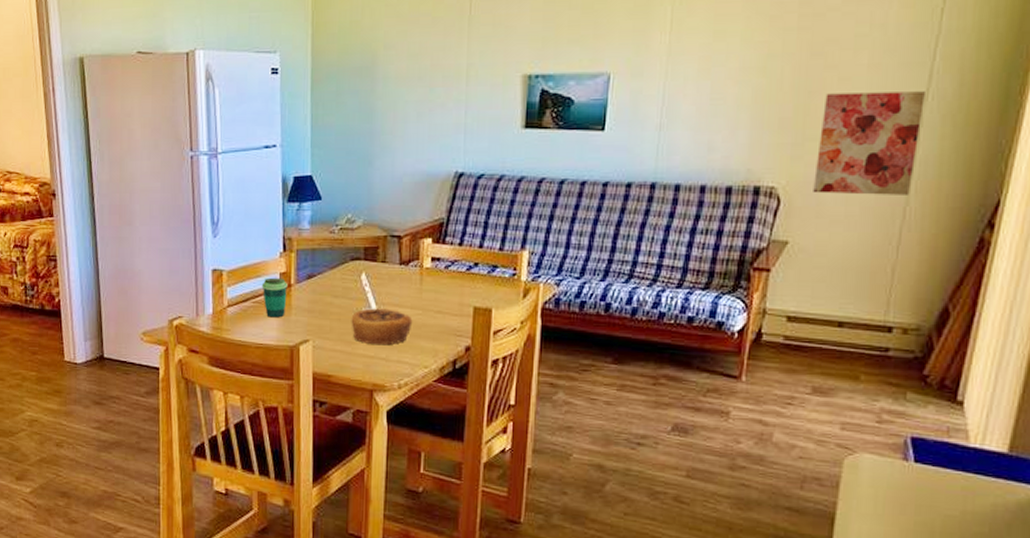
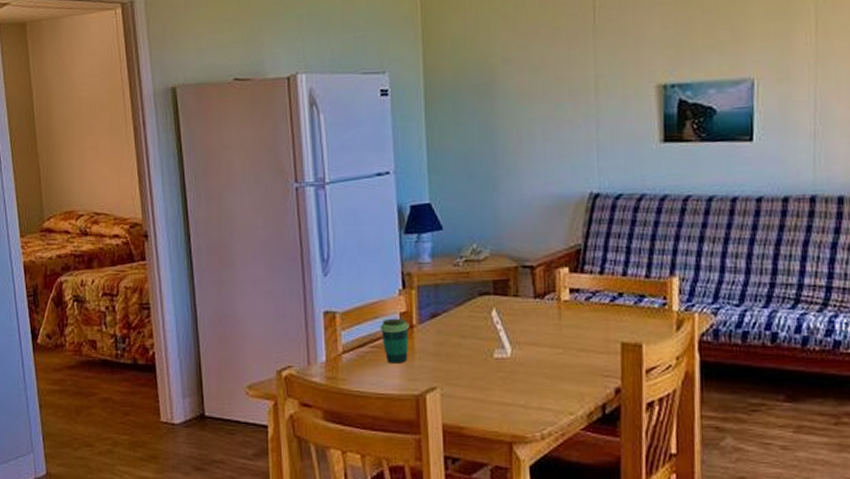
pastry: present [351,308,413,345] -> none [482,348,553,389]

